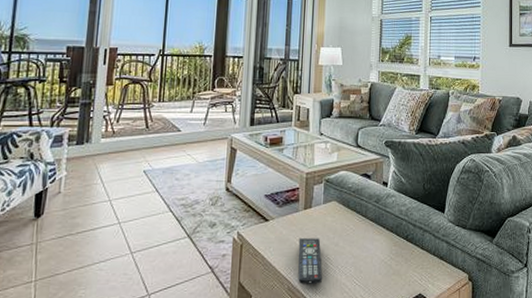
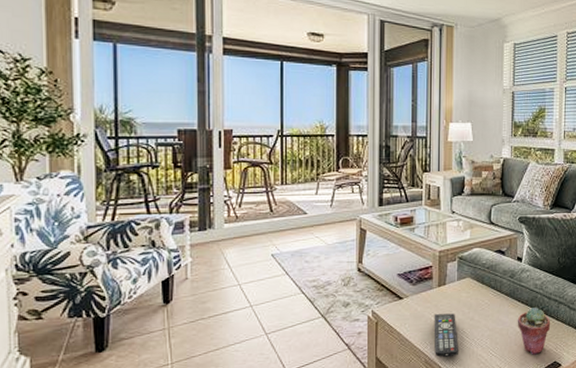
potted succulent: none [382,234,416,286] -> present [517,306,551,355]

